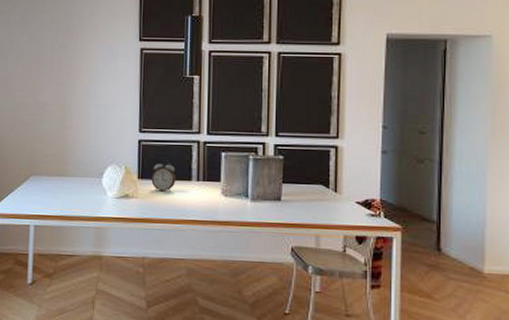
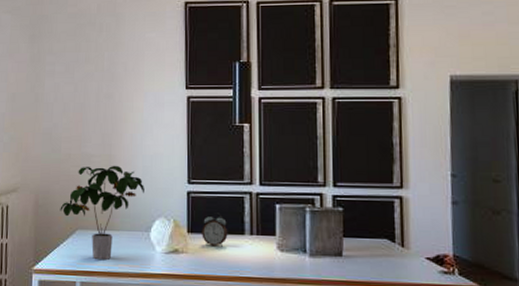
potted plant: none [14,114,97,204] -> present [60,165,144,260]

